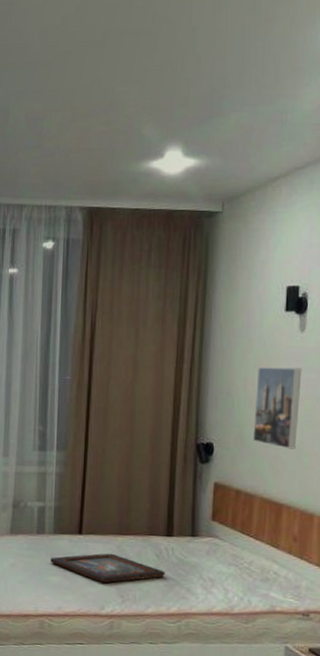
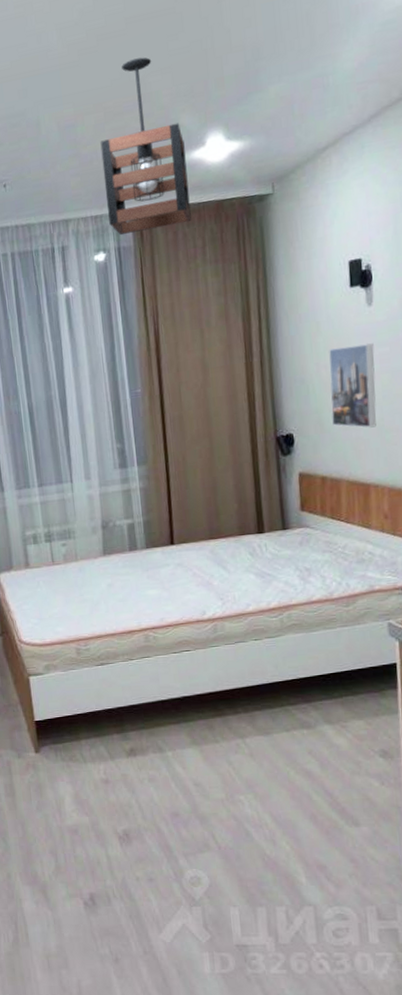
decorative tray: present [50,553,165,584] -> none [146,558,261,589]
pendant light: none [62,68,144,227] -> present [100,57,191,235]

